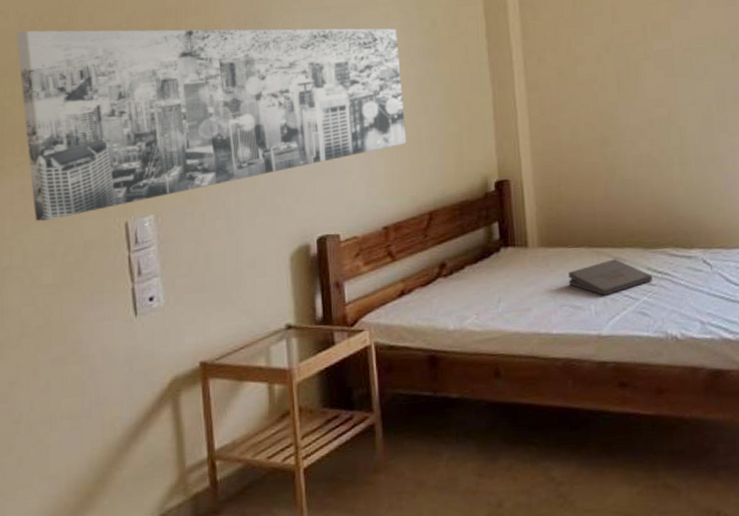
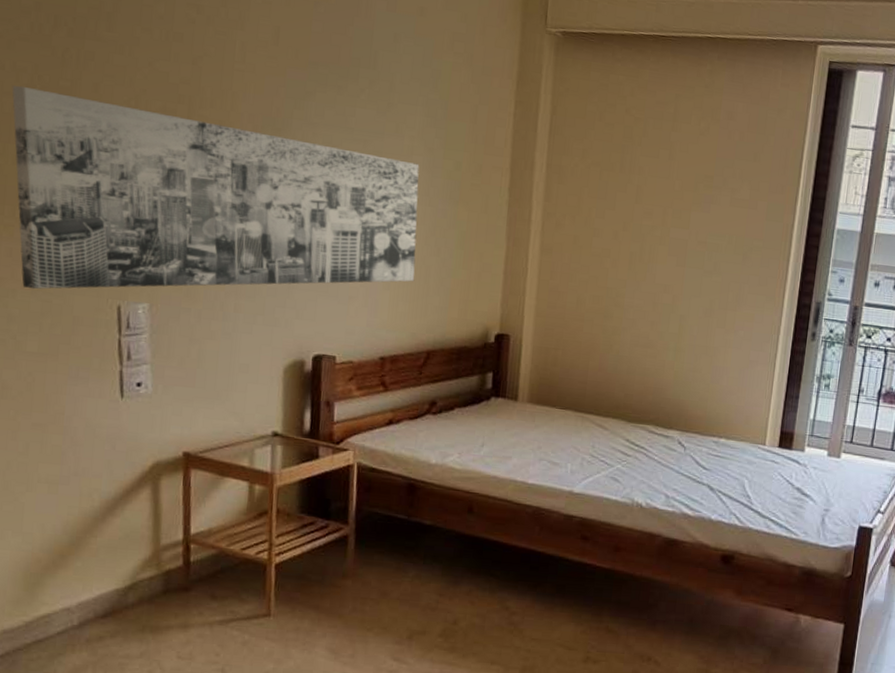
pizza box: present [569,259,652,296] -> none [551,426,629,458]

